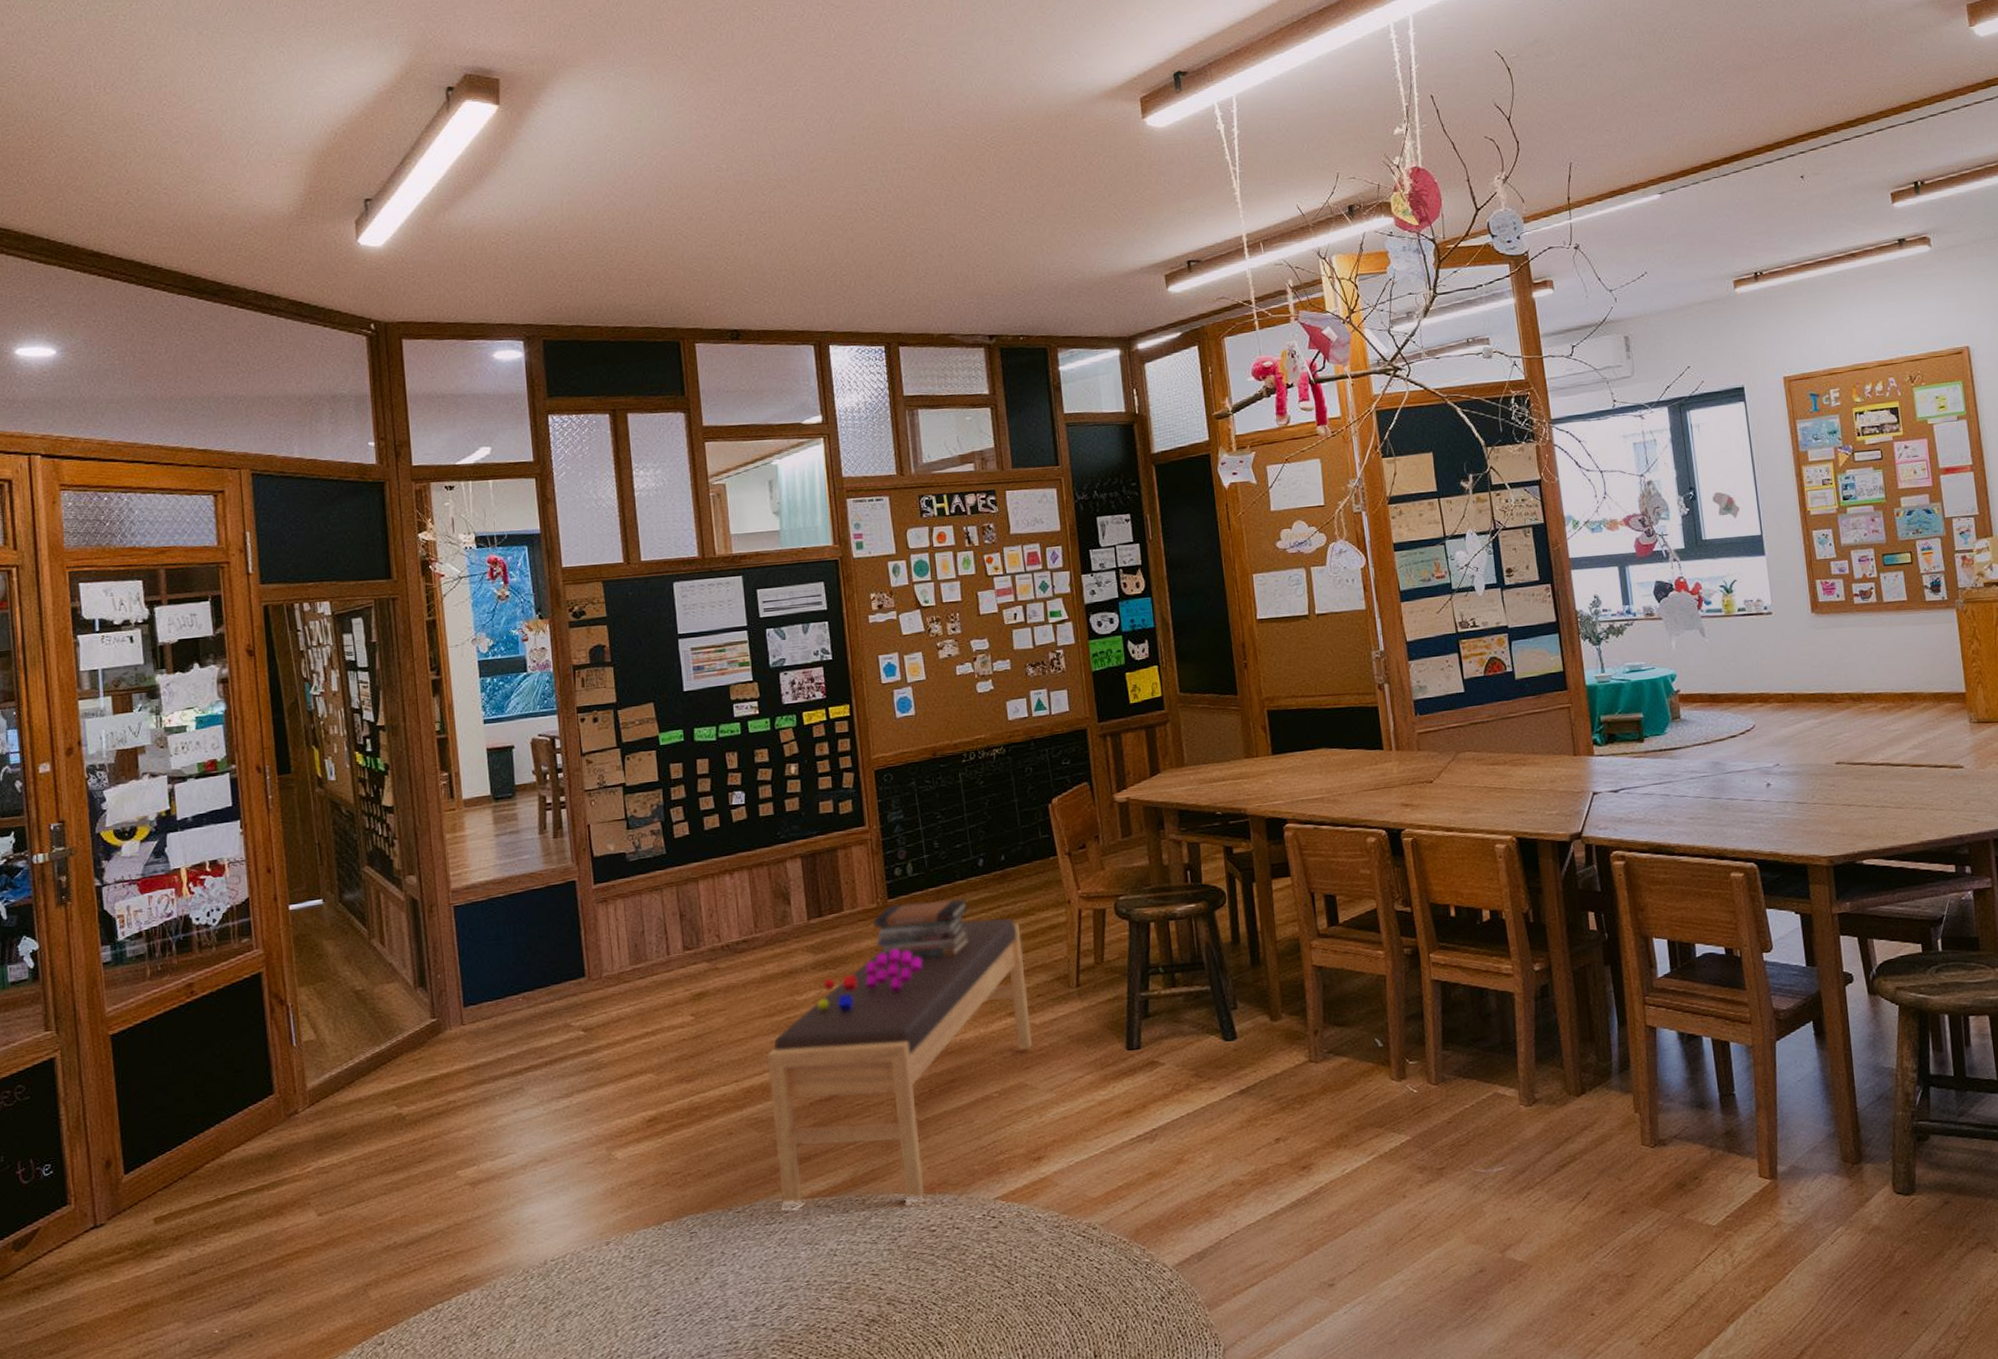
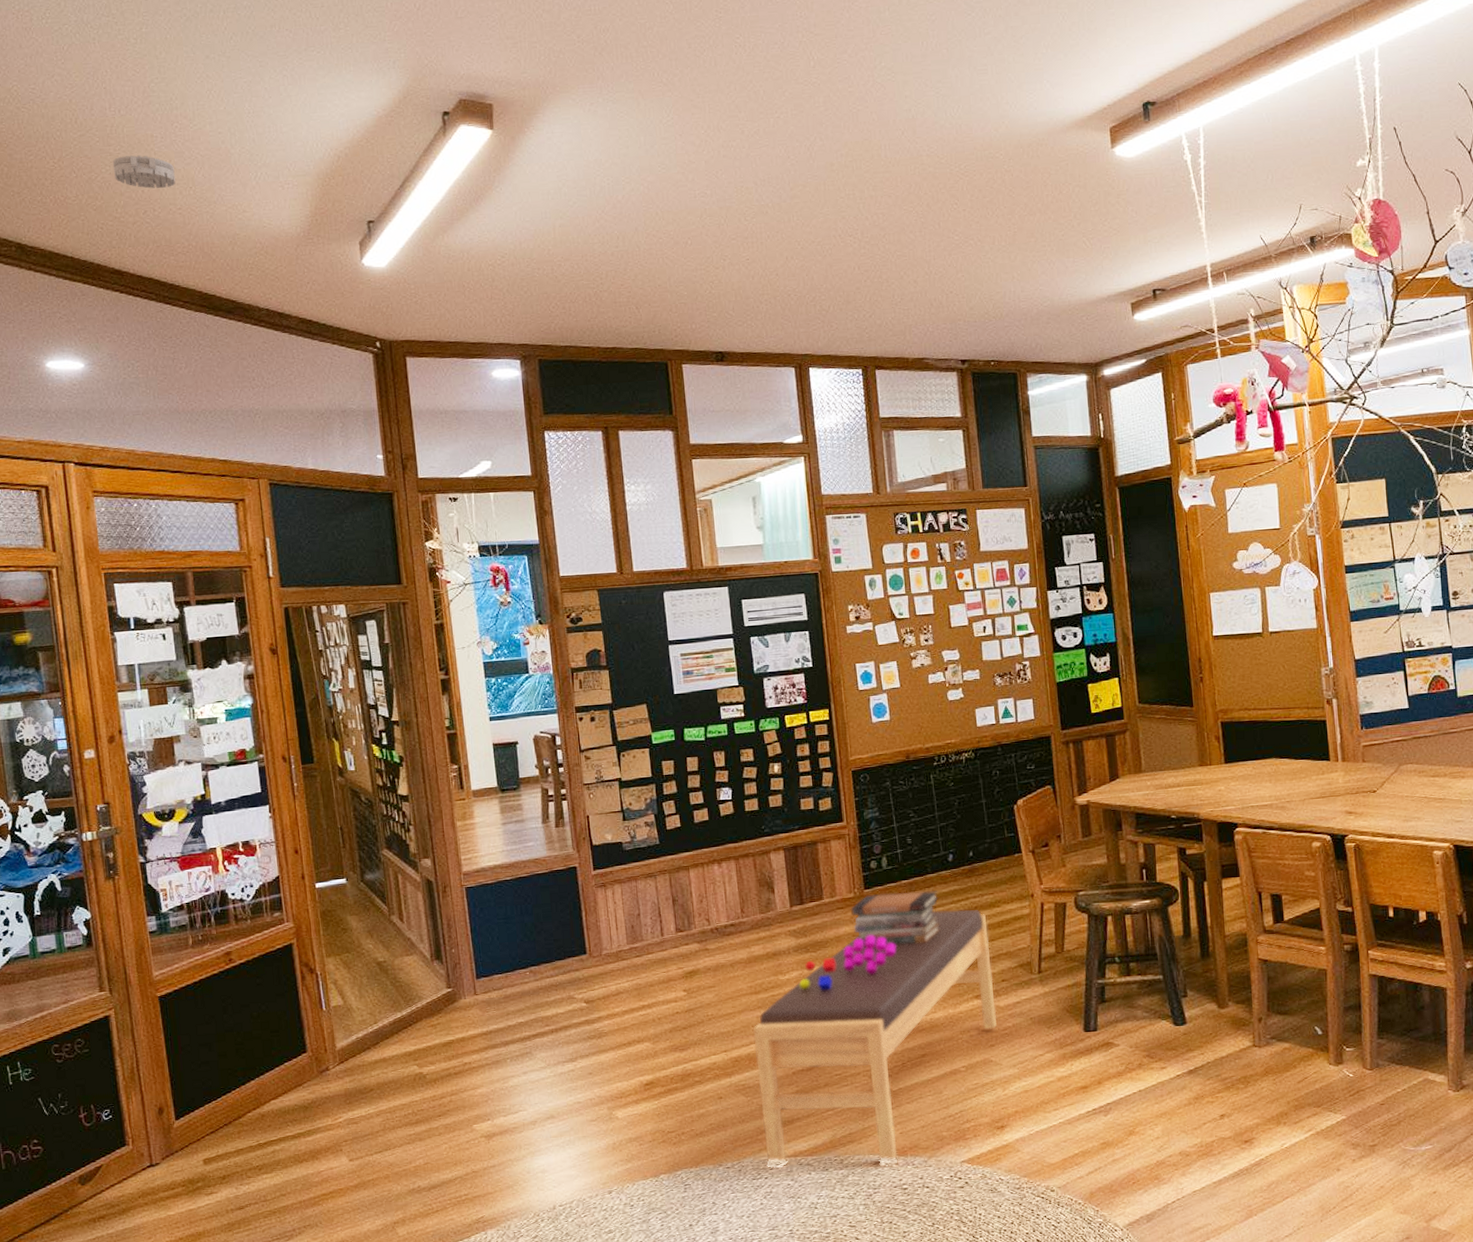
smoke detector: none [95,134,162,168] -> present [112,155,176,189]

